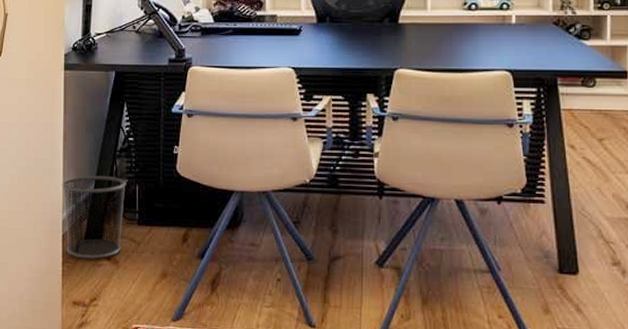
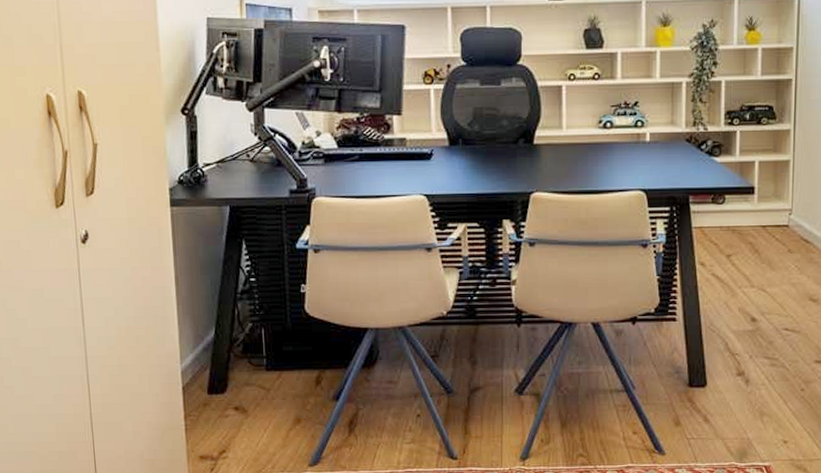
waste bin: present [61,175,127,259] -> none [177,320,251,411]

